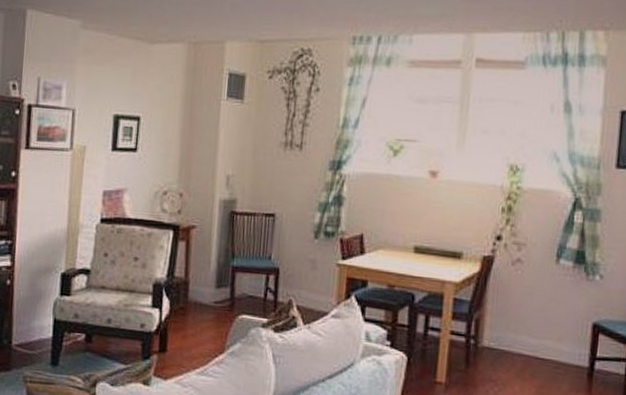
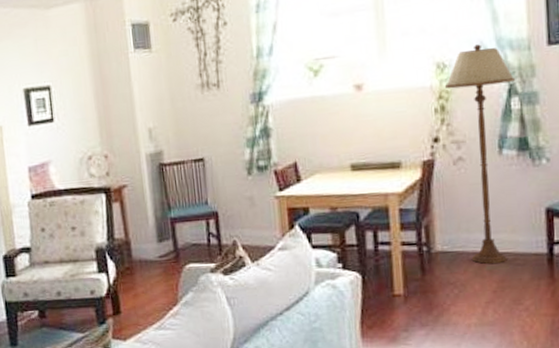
floor lamp: none [514,155,582,369] -> present [444,44,516,264]

